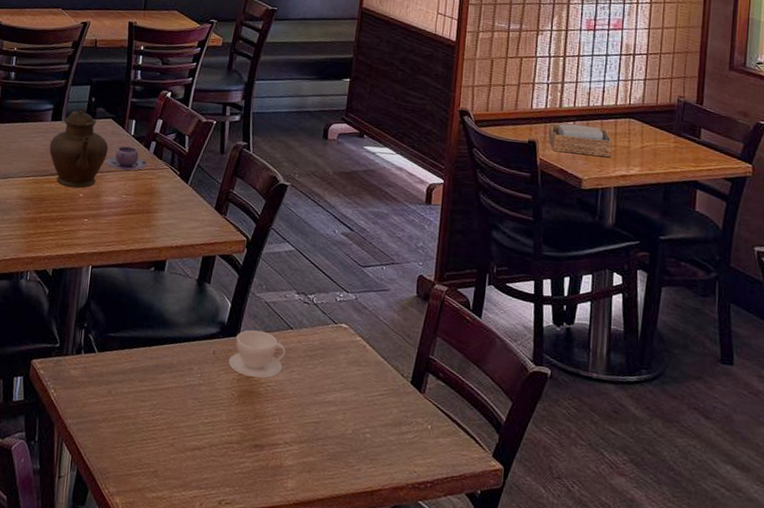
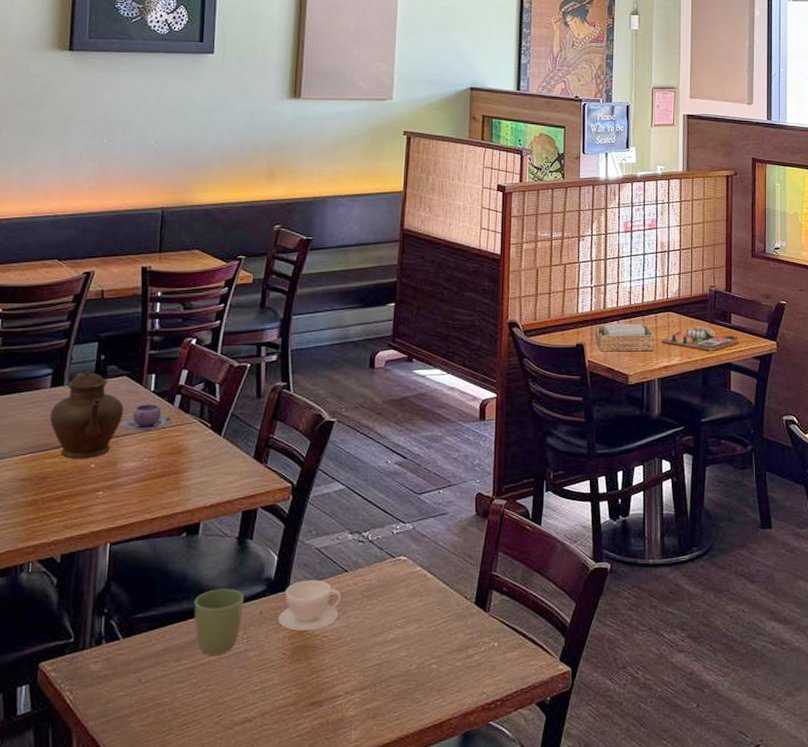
cup: none [157,323,200,384] -> present [193,588,244,655]
platter: none [620,136,709,166] -> present [662,325,739,351]

